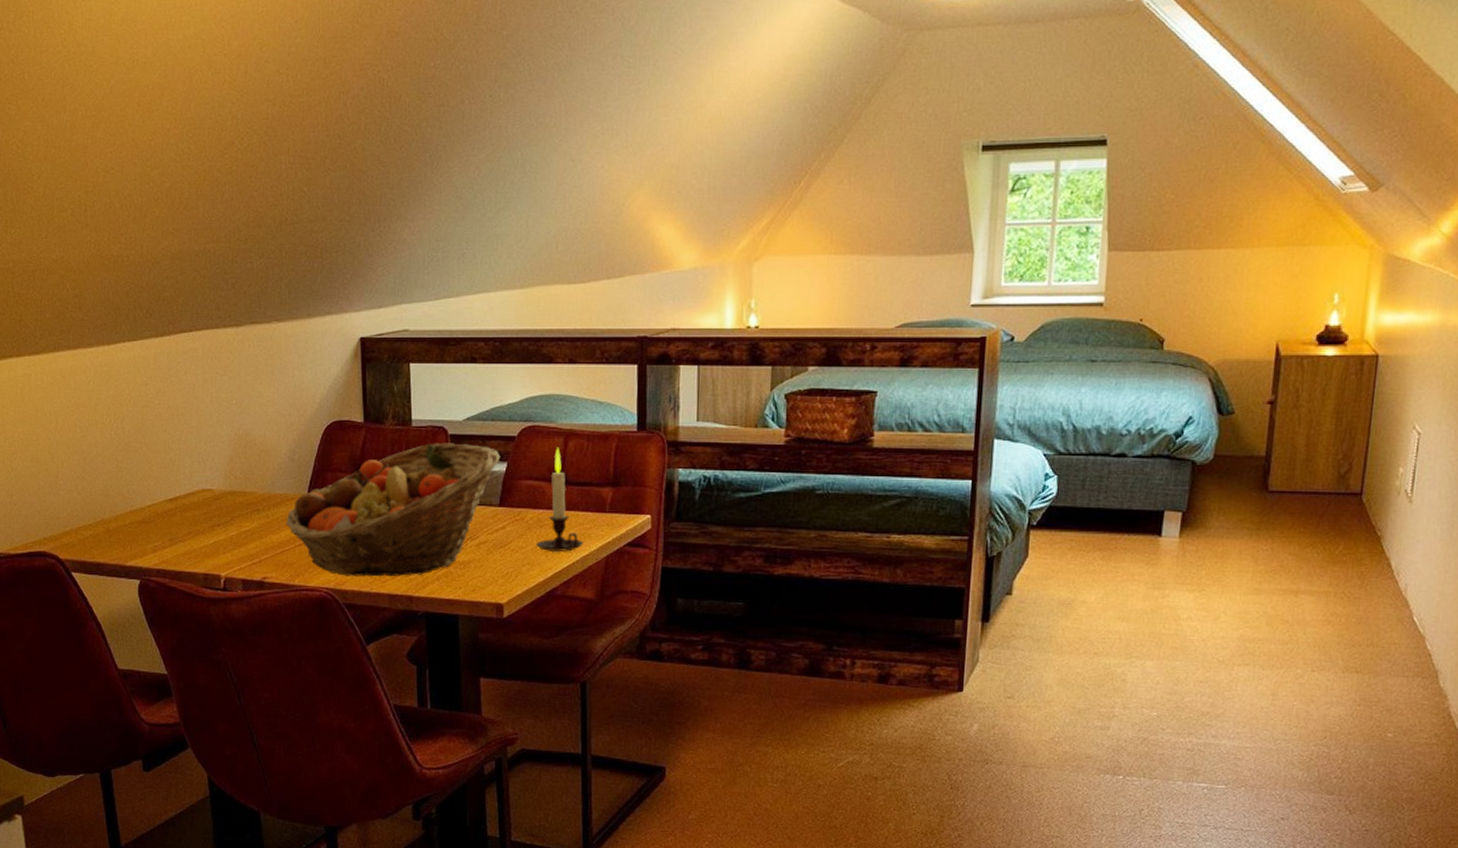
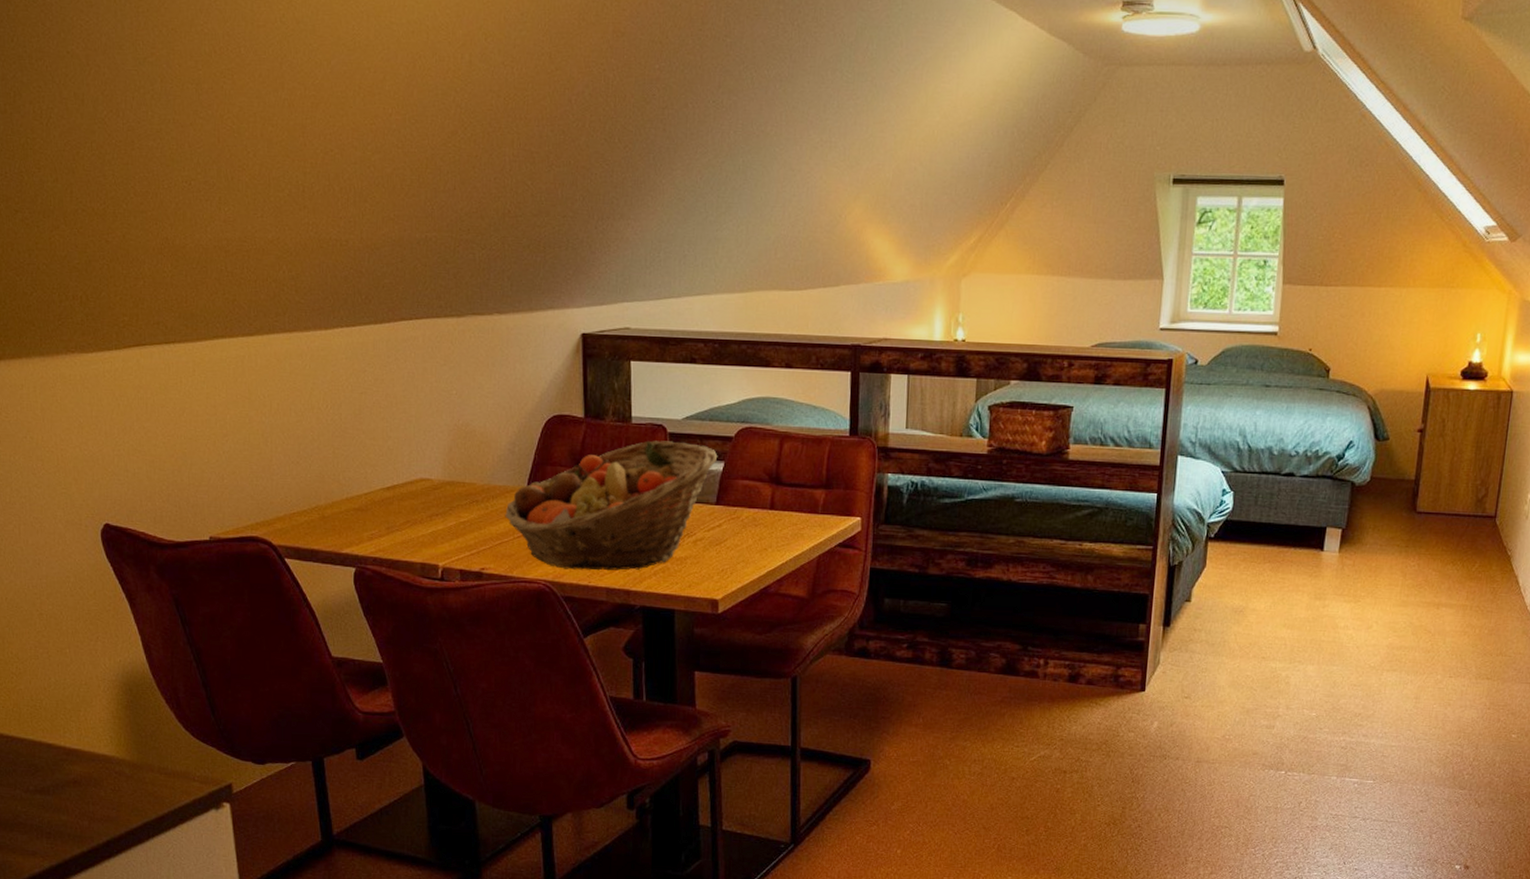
candle: present [535,447,584,552] -> none [750,448,797,550]

